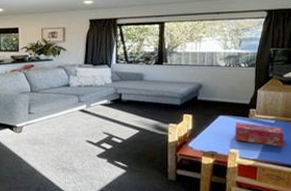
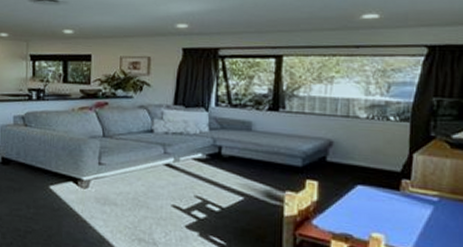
tissue box: present [235,121,284,147] -> none [379,195,452,236]

